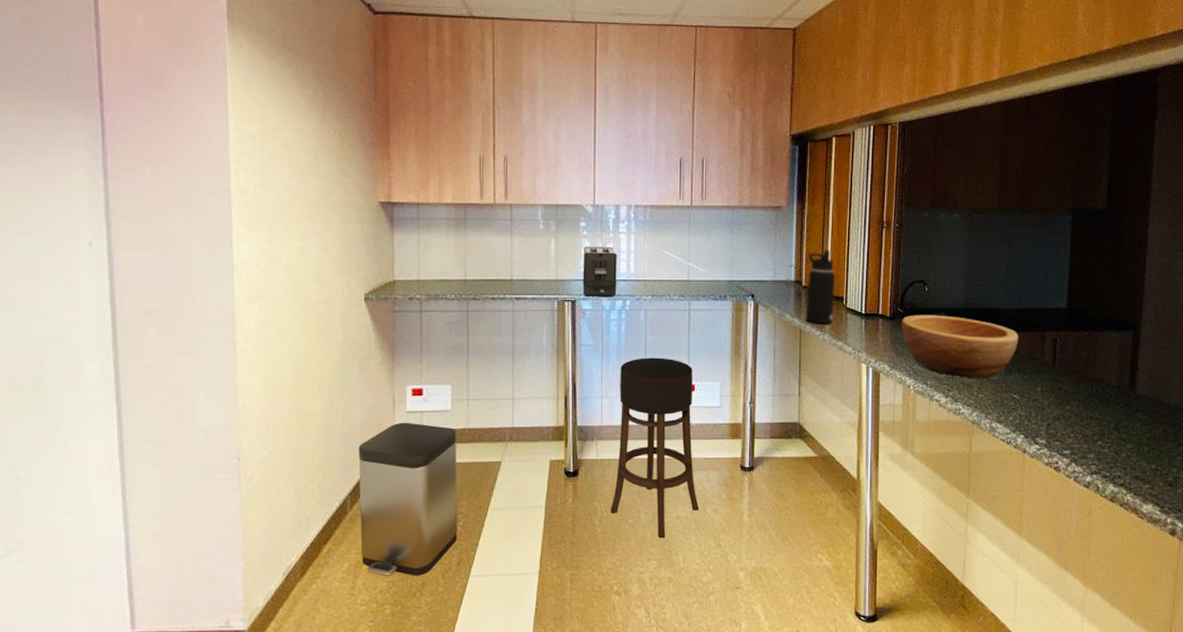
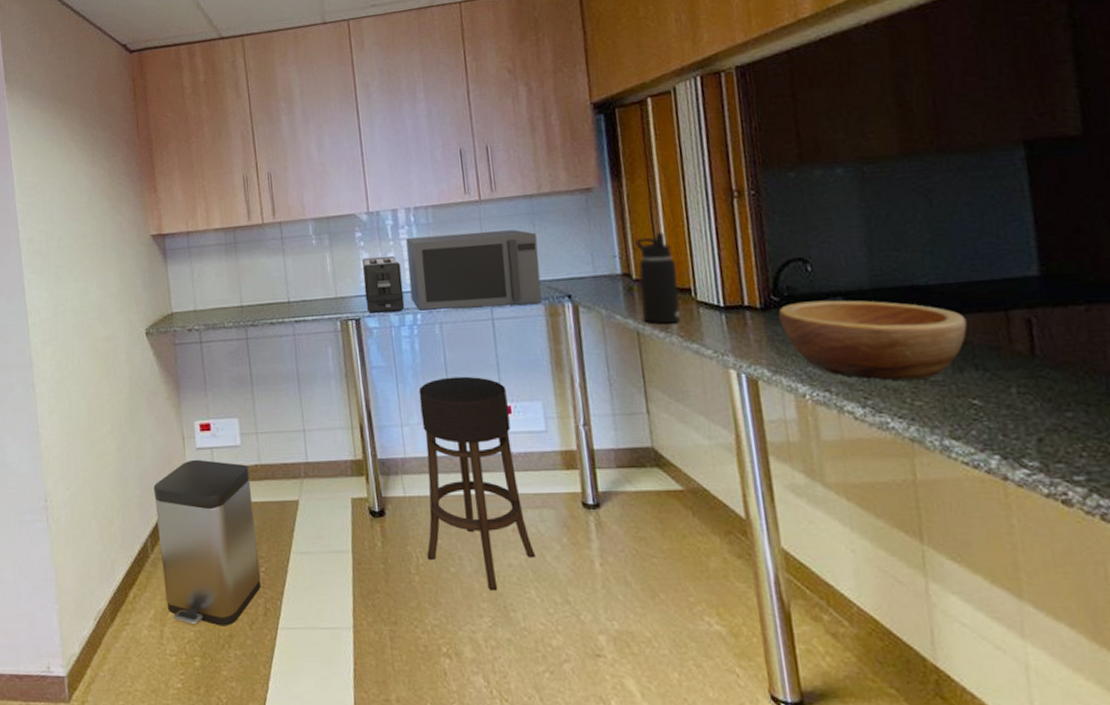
microwave: none [623,231,733,299] -> present [406,229,542,311]

